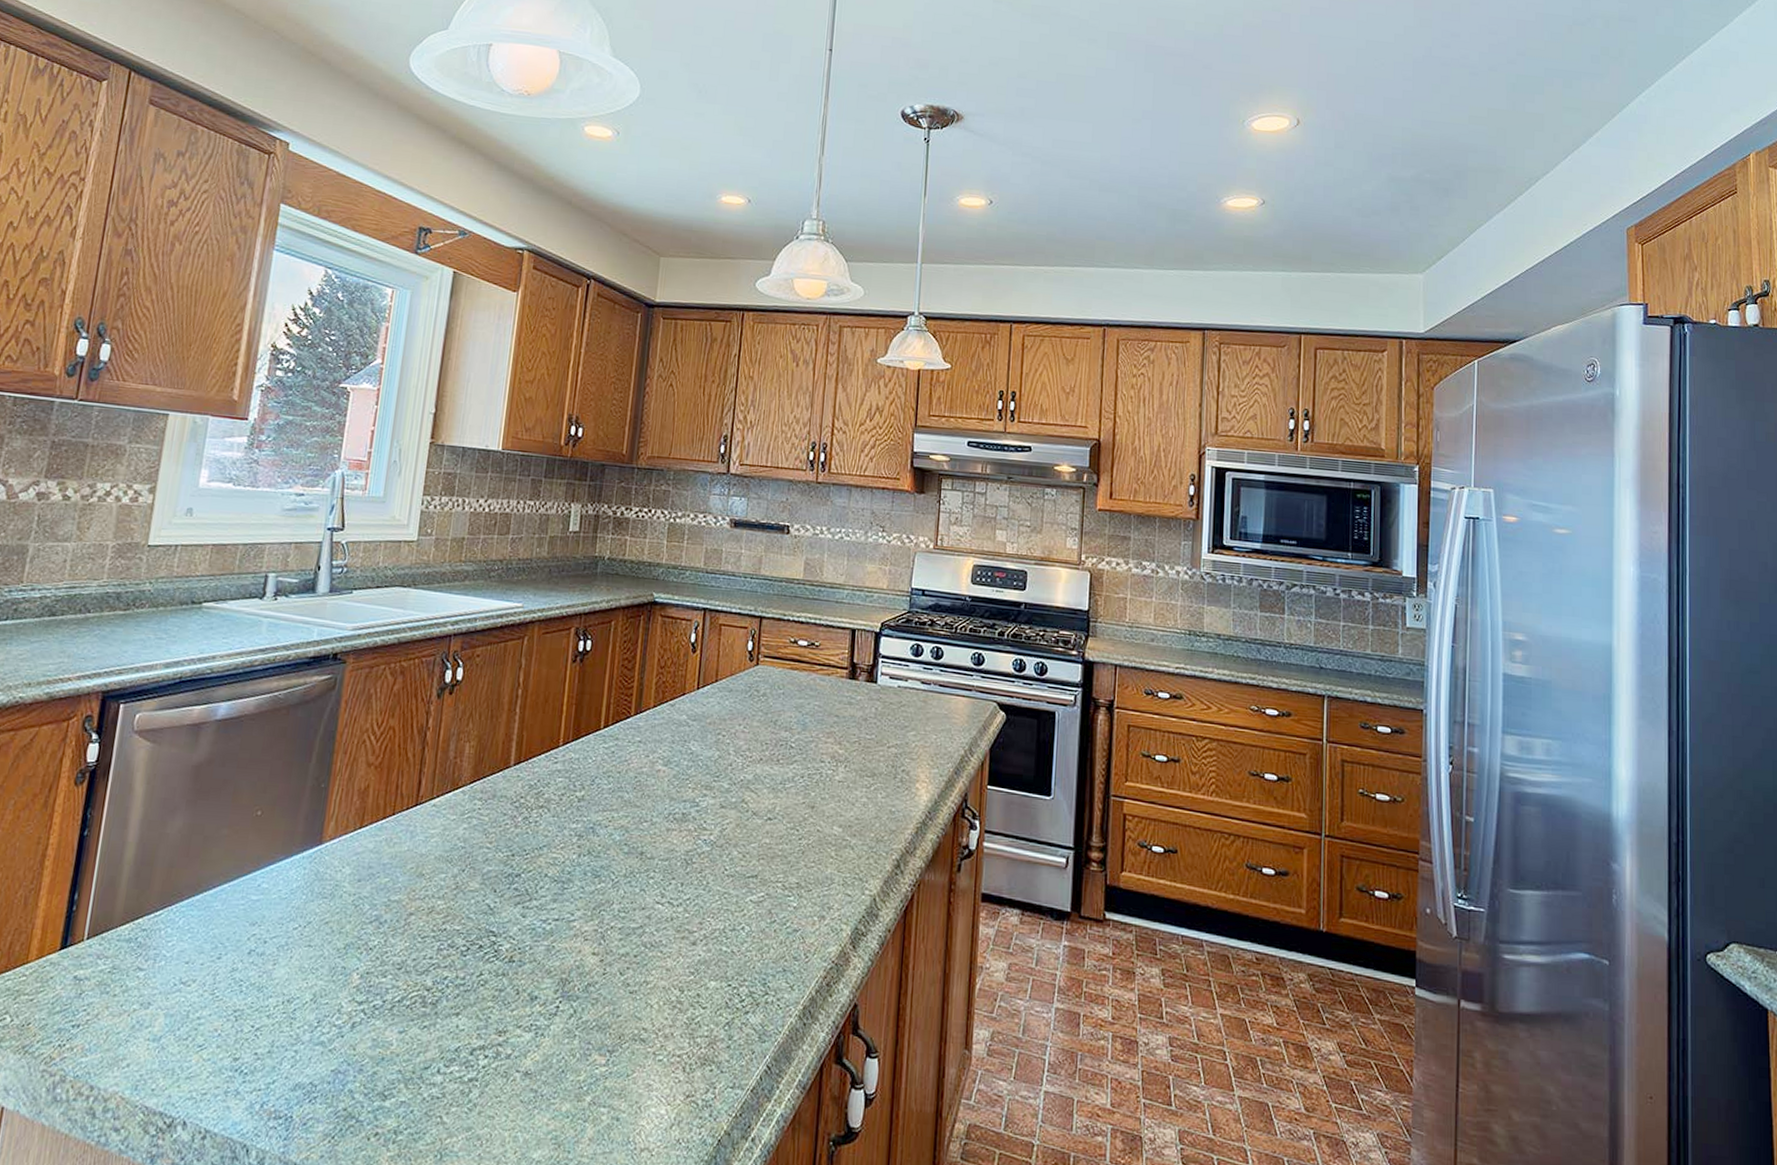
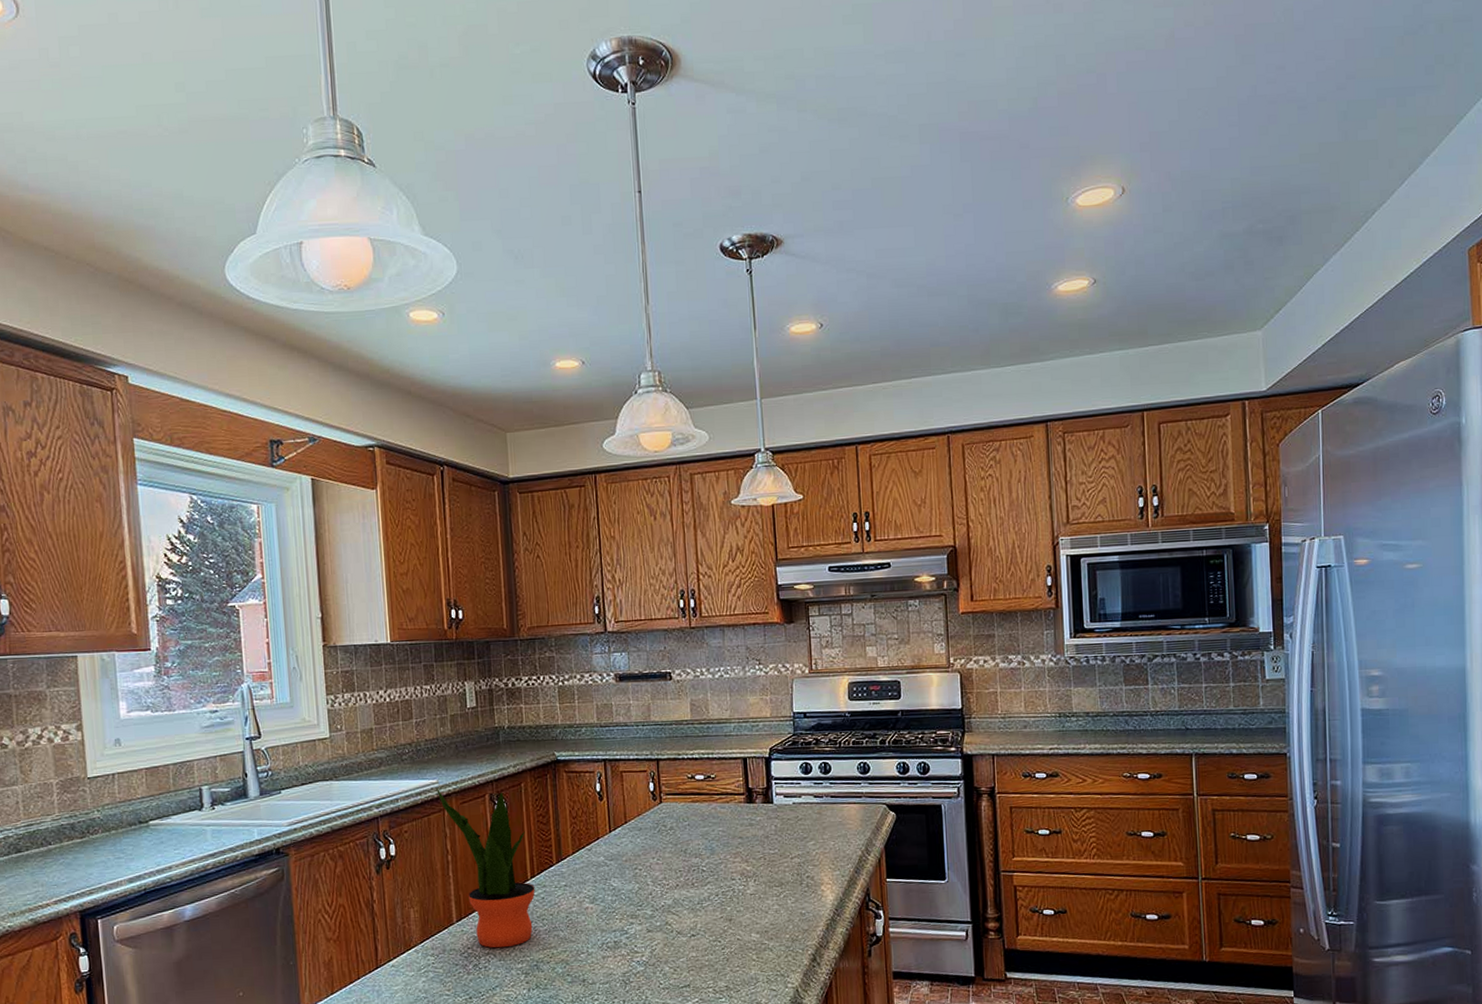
potted plant: none [519,612,607,803] -> present [435,787,535,948]

